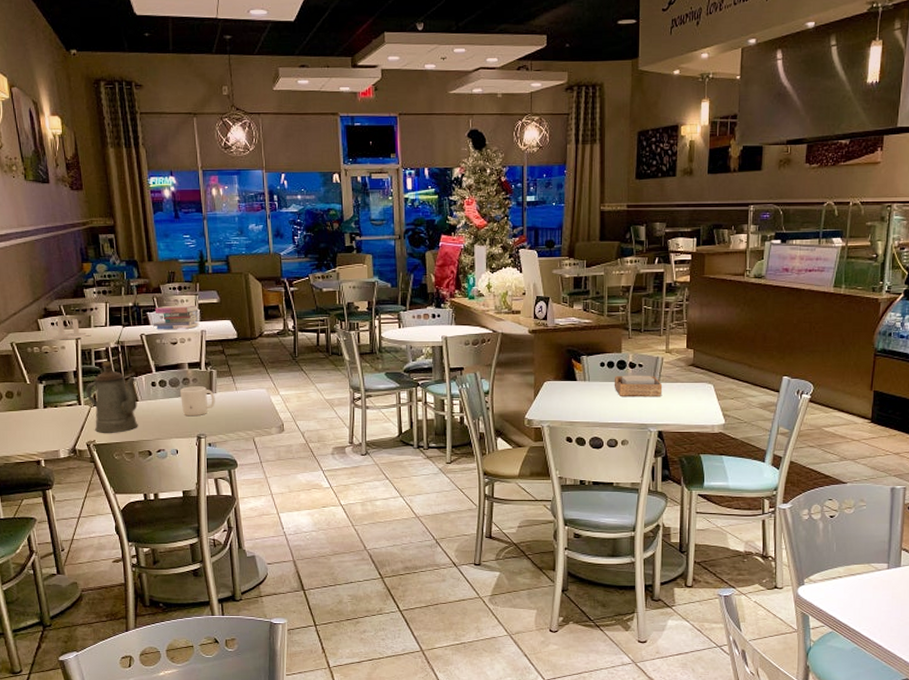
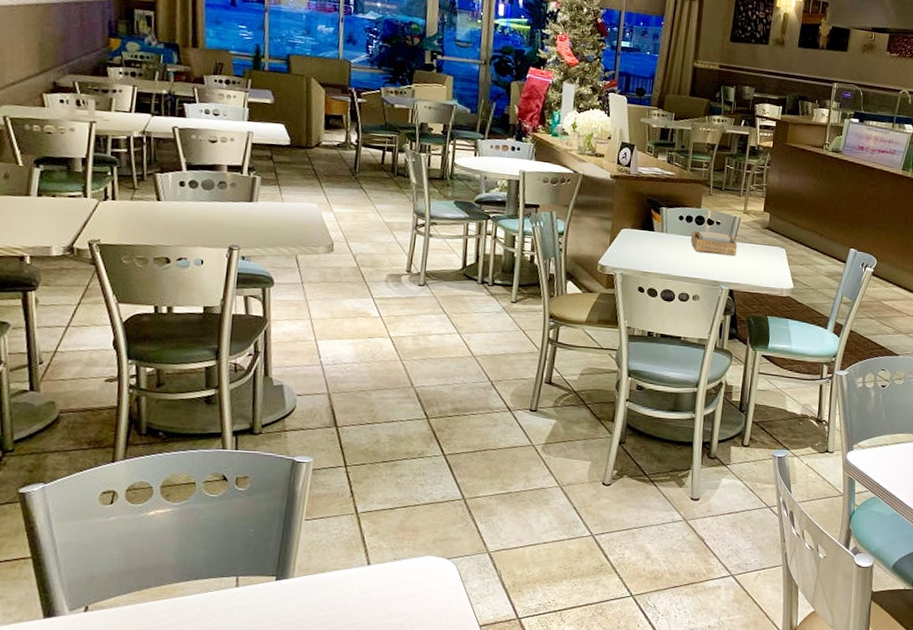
coffee pot: present [86,361,138,433] -> none [95,151,162,234]
books: present [153,305,199,330] -> none [189,99,246,128]
mug: present [179,386,215,417] -> none [213,191,256,225]

